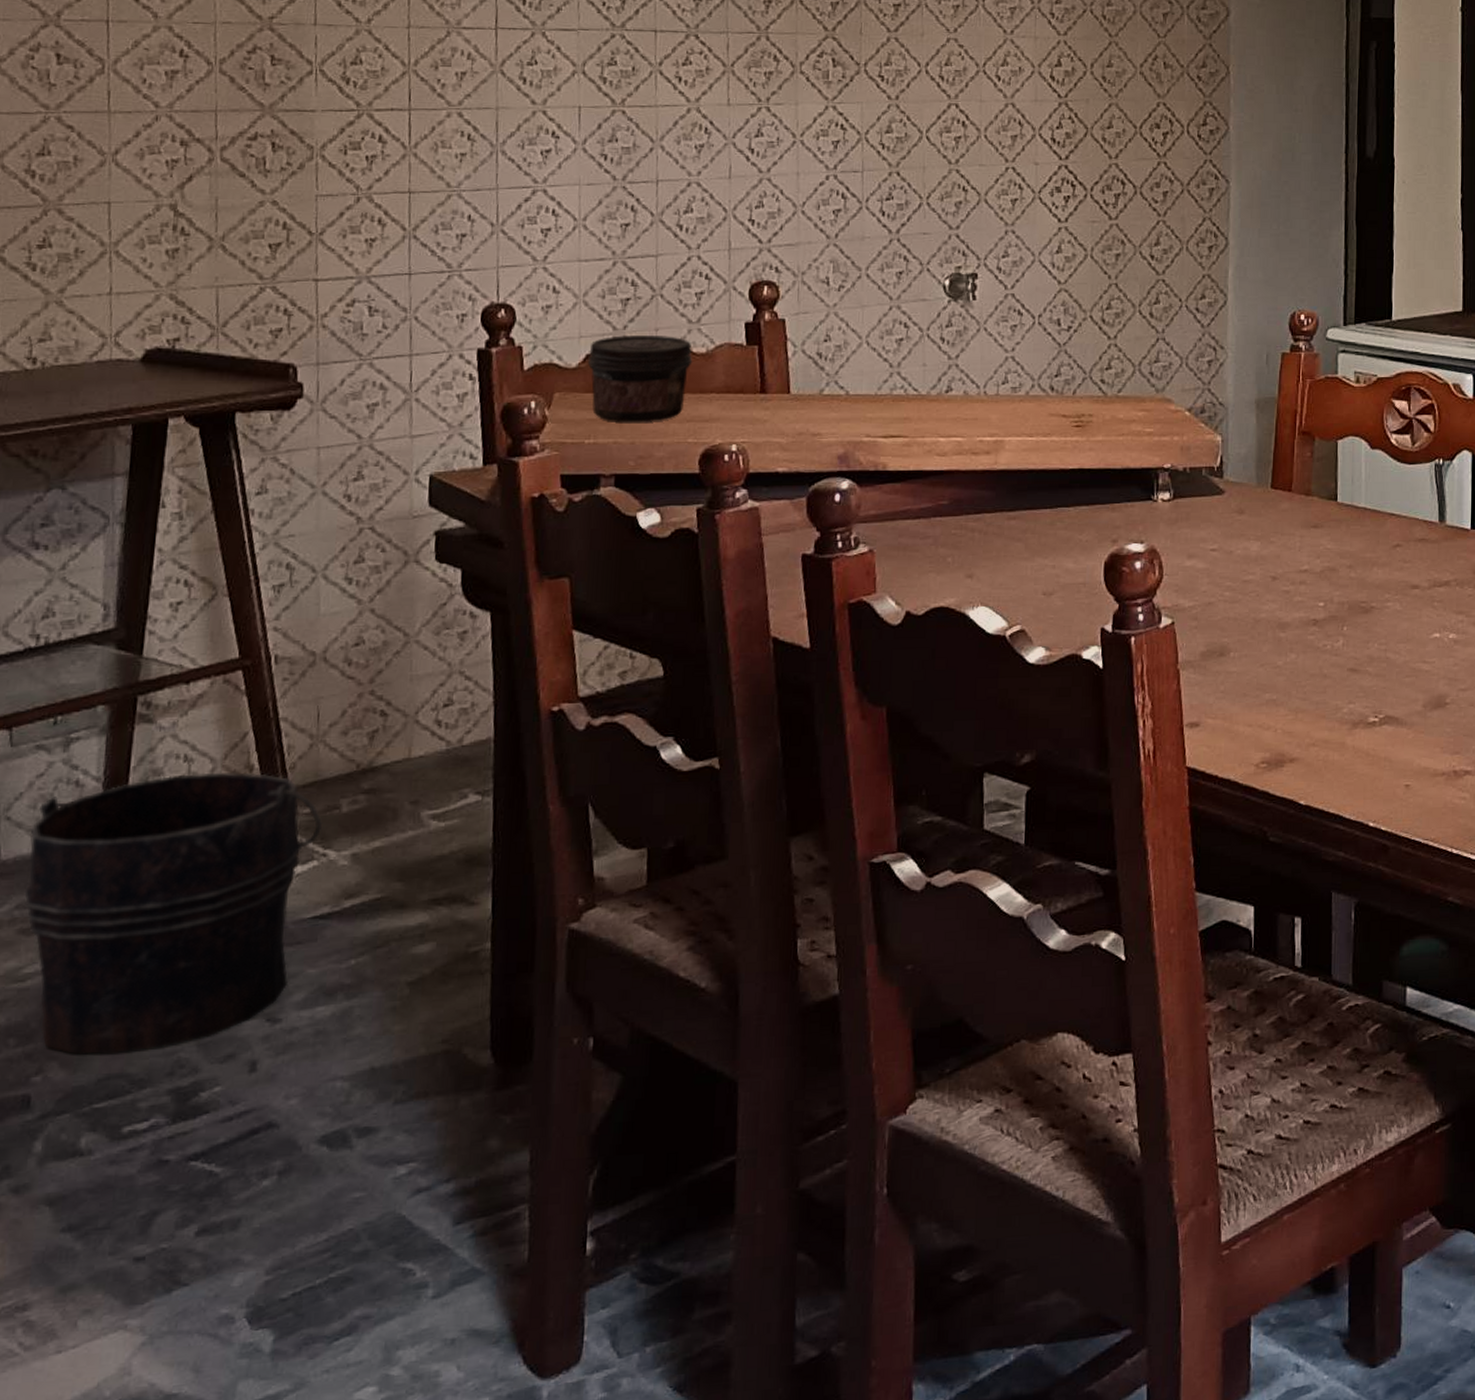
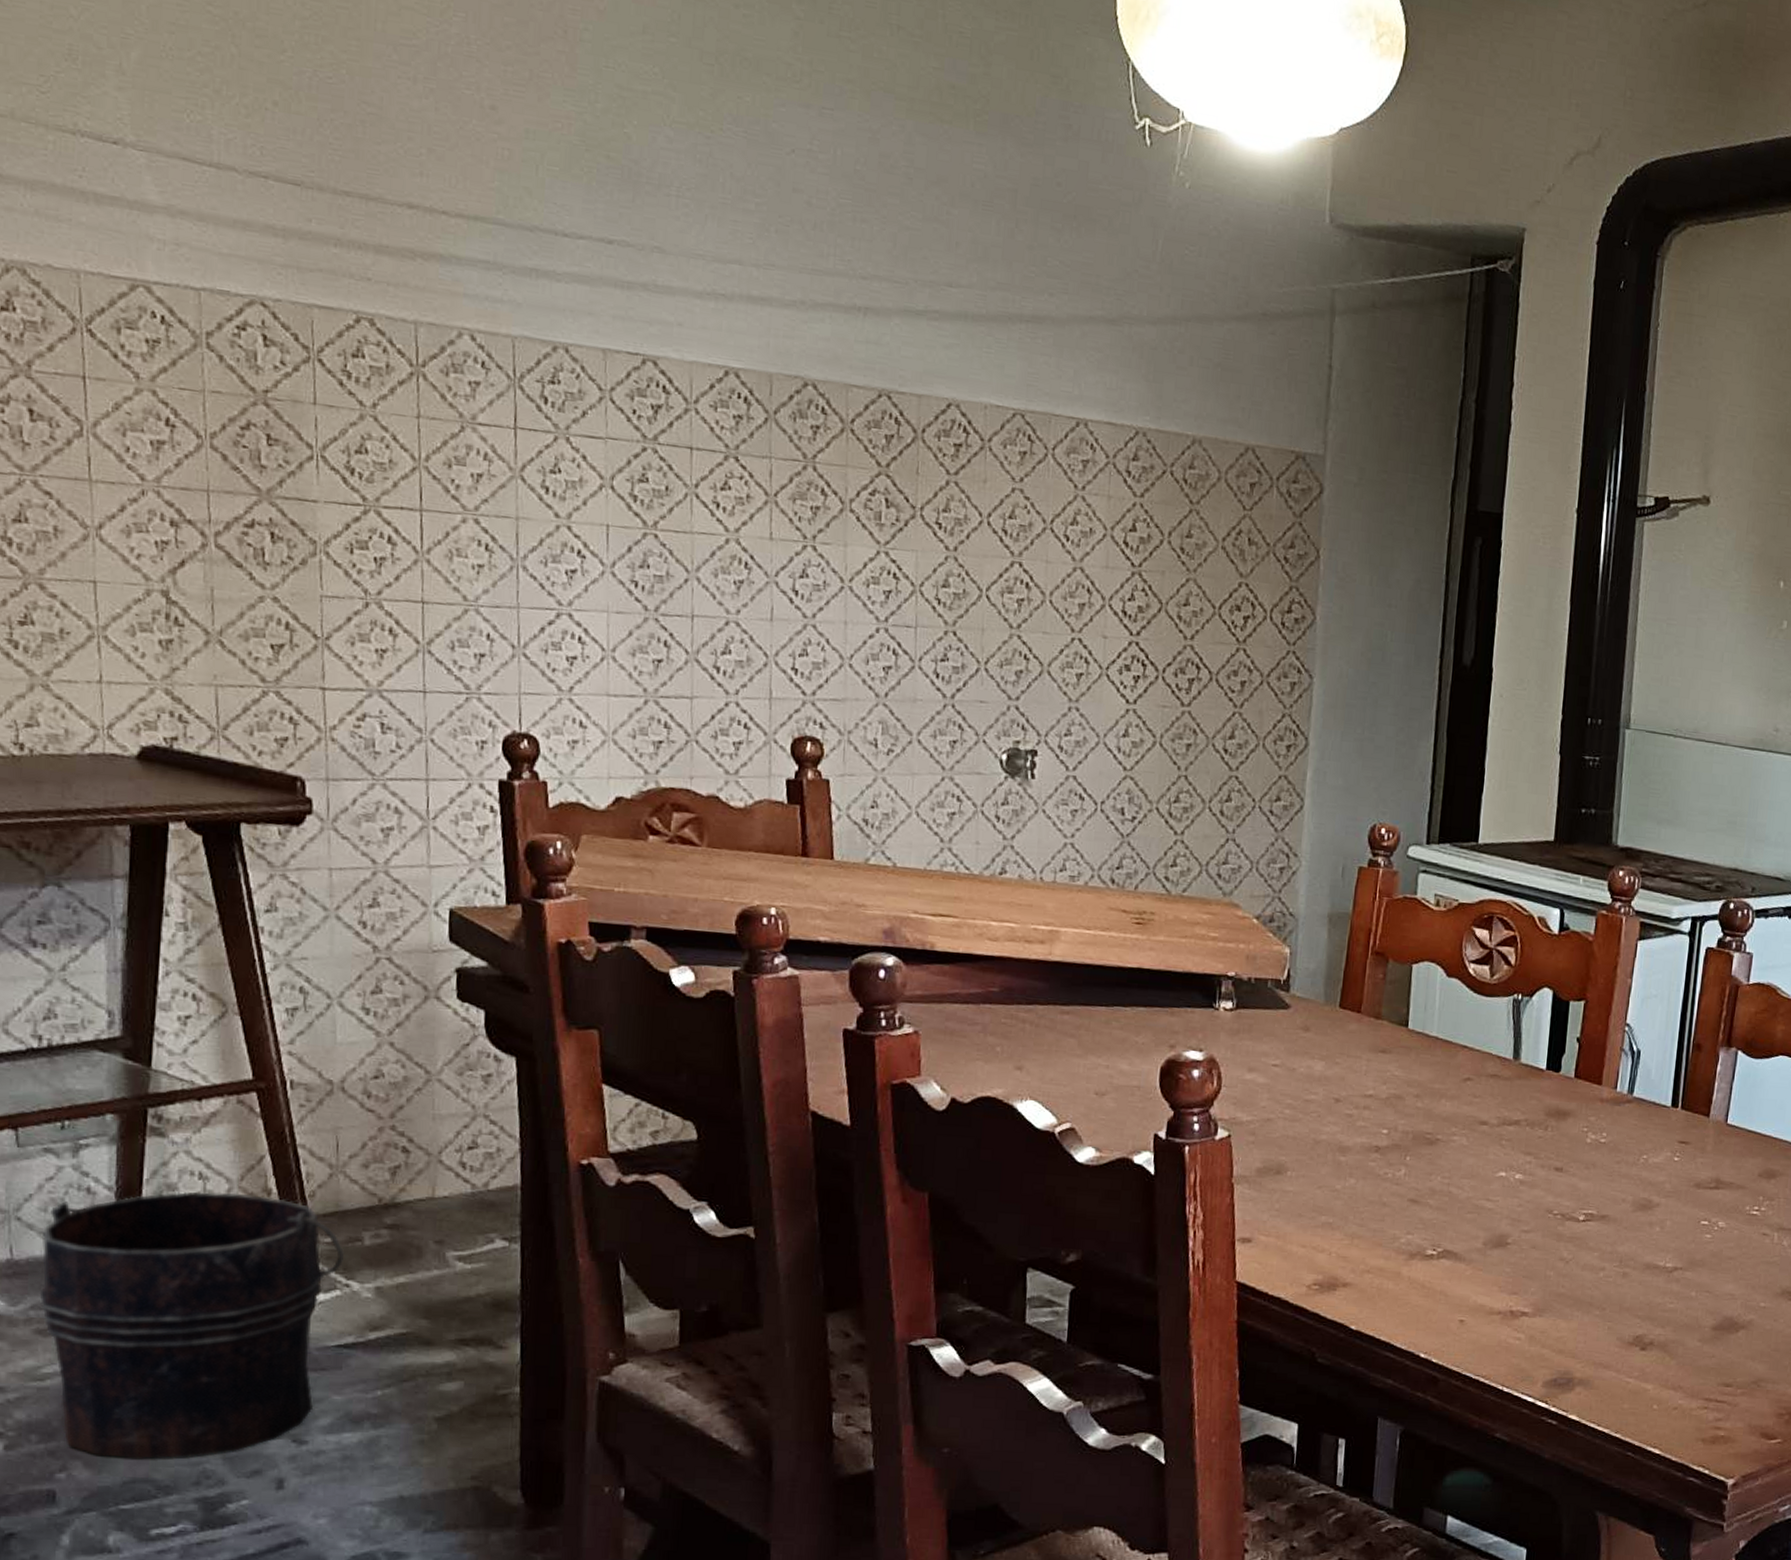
jar: present [587,334,693,422] -> none [616,780,730,876]

